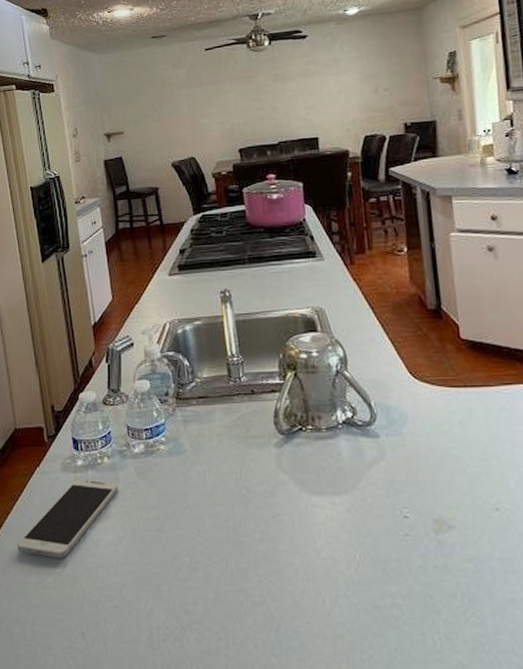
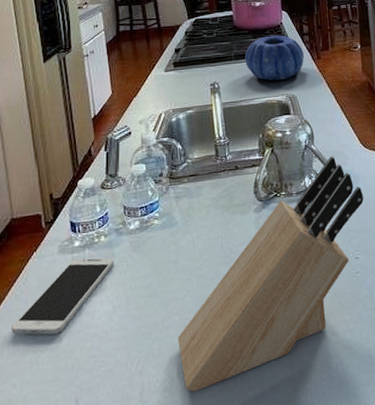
knife block: none [189,386,414,647] -> present [178,156,363,392]
decorative bowl: none [260,234,334,290] -> present [245,35,304,81]

